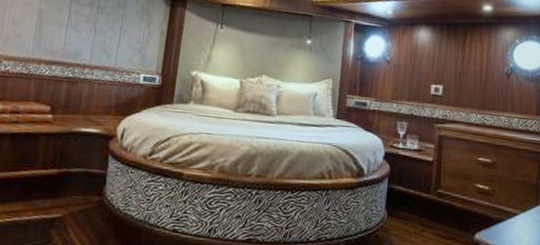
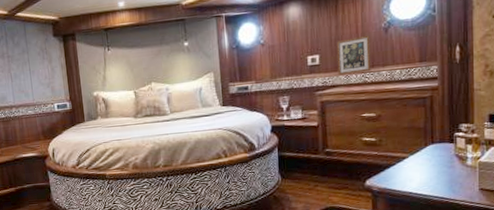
picture frame: none [459,75,493,114] -> present [336,35,371,76]

